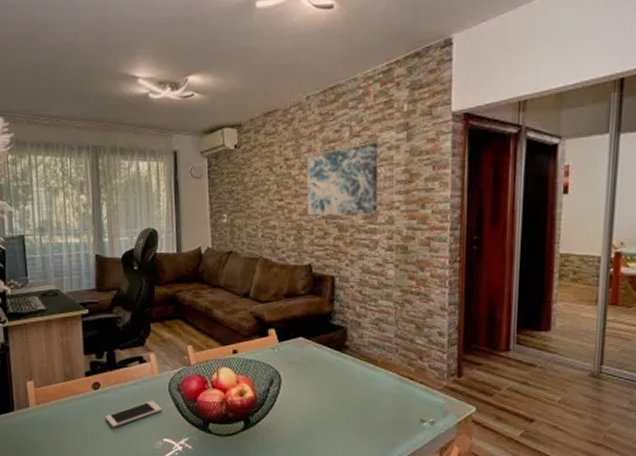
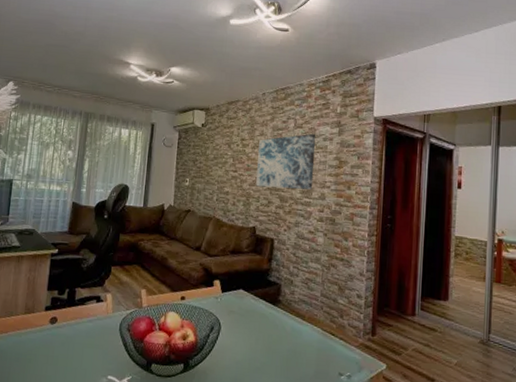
cell phone: present [105,401,163,427] -> none [57,338,111,362]

